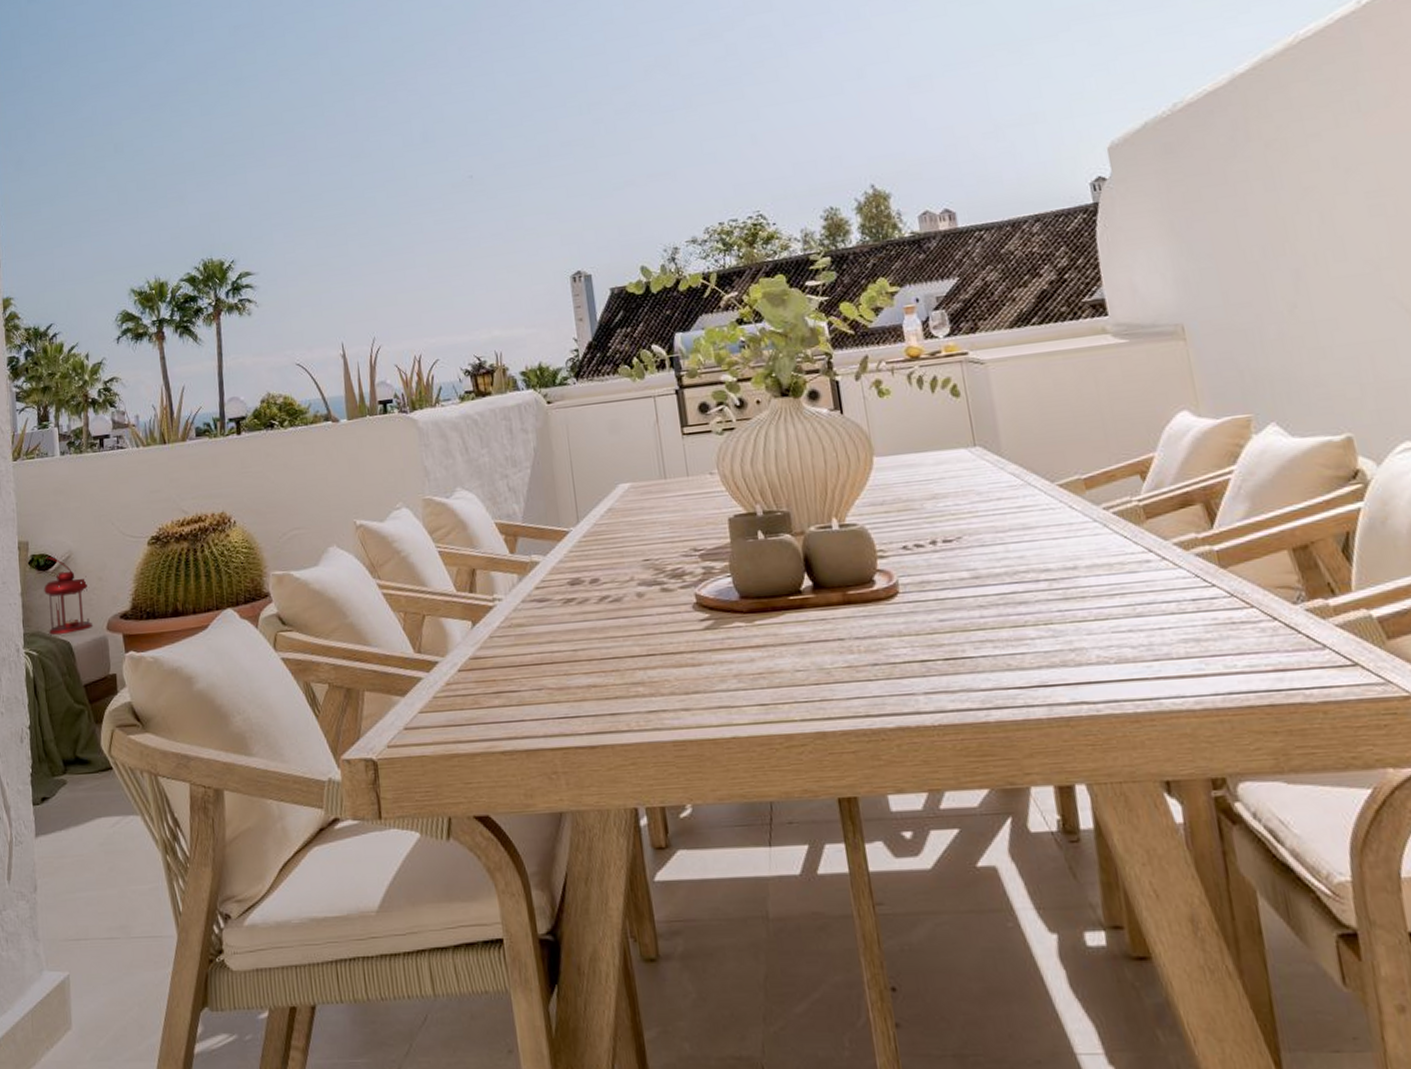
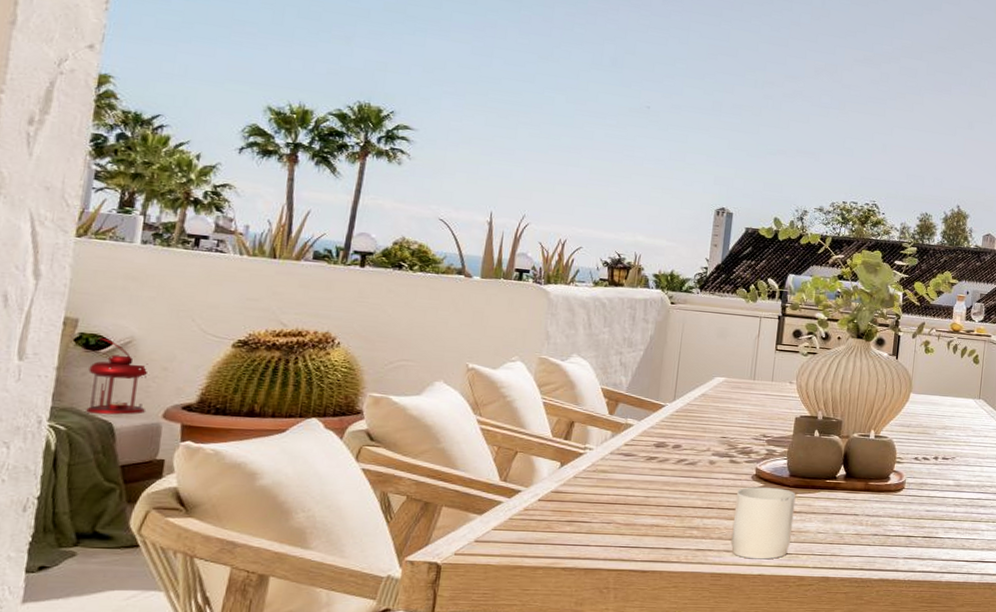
cup: none [678,616,763,717] -> present [731,487,796,560]

